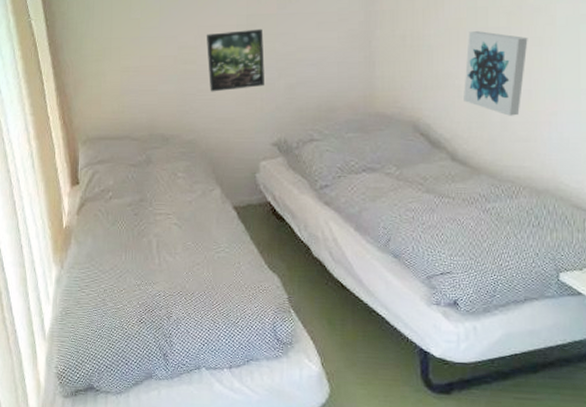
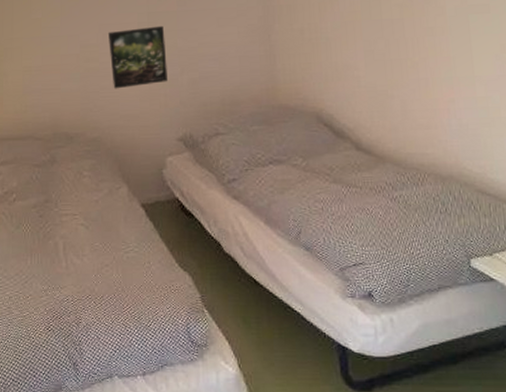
wall art: present [464,31,528,116] -> none [363,23,421,104]

